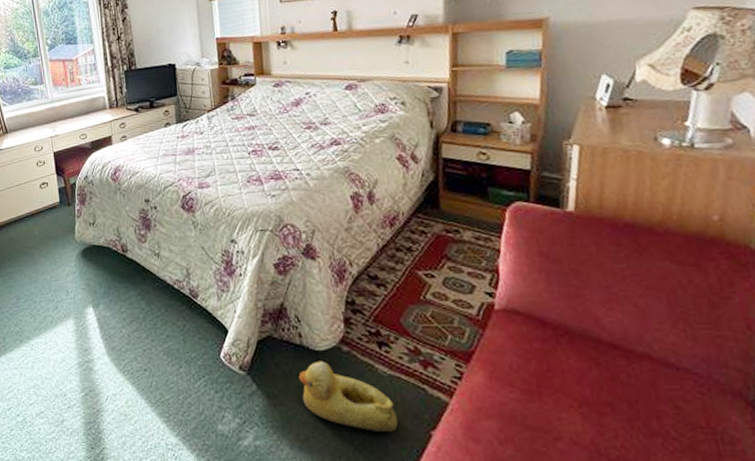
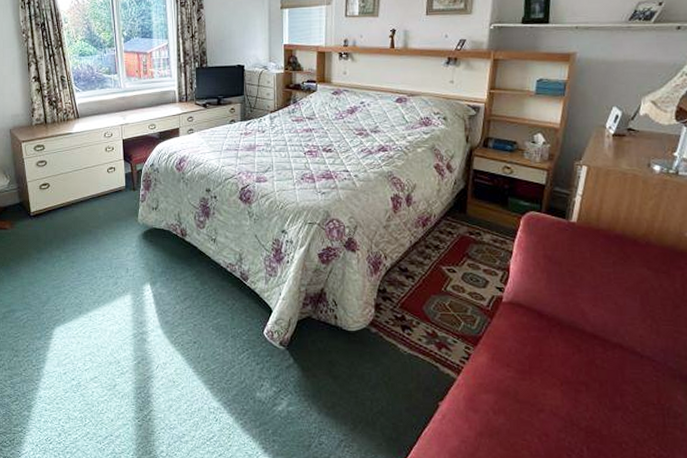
rubber duck: present [298,360,398,432] -> none [331,340,412,402]

